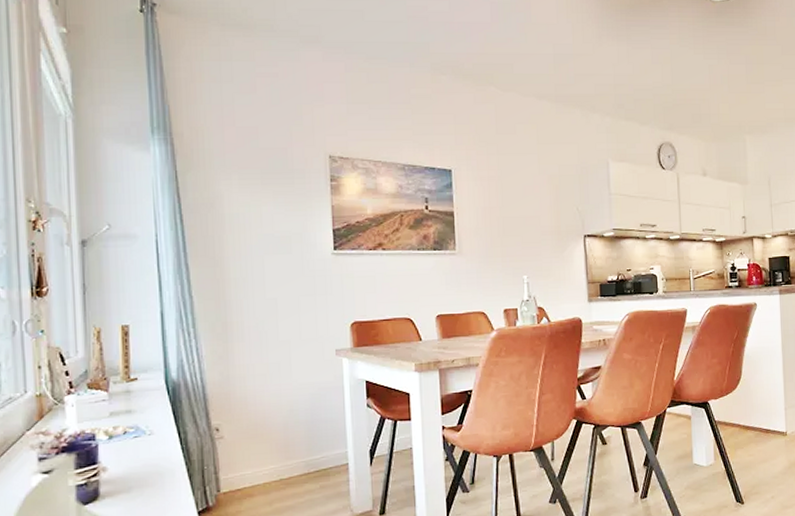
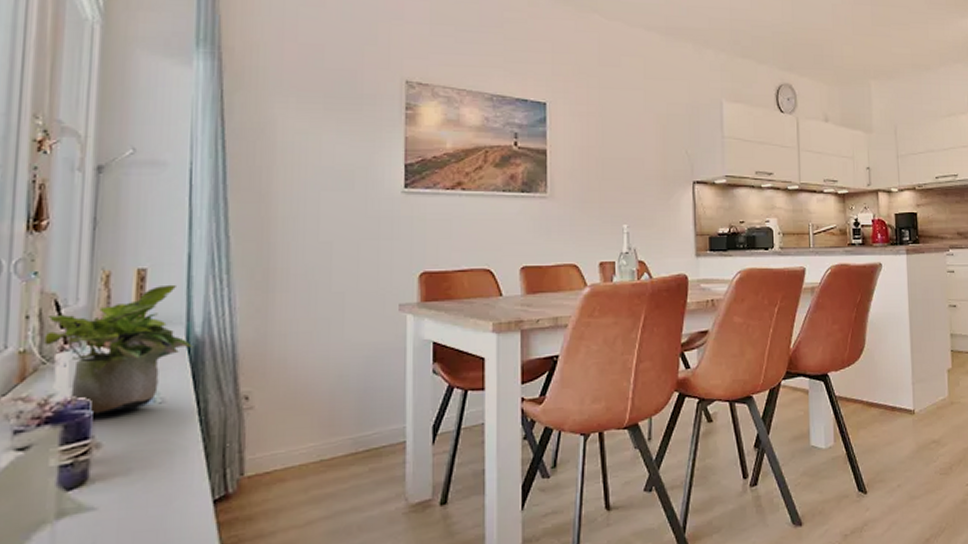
potted plant: none [54,337,172,446] -> present [44,284,194,416]

